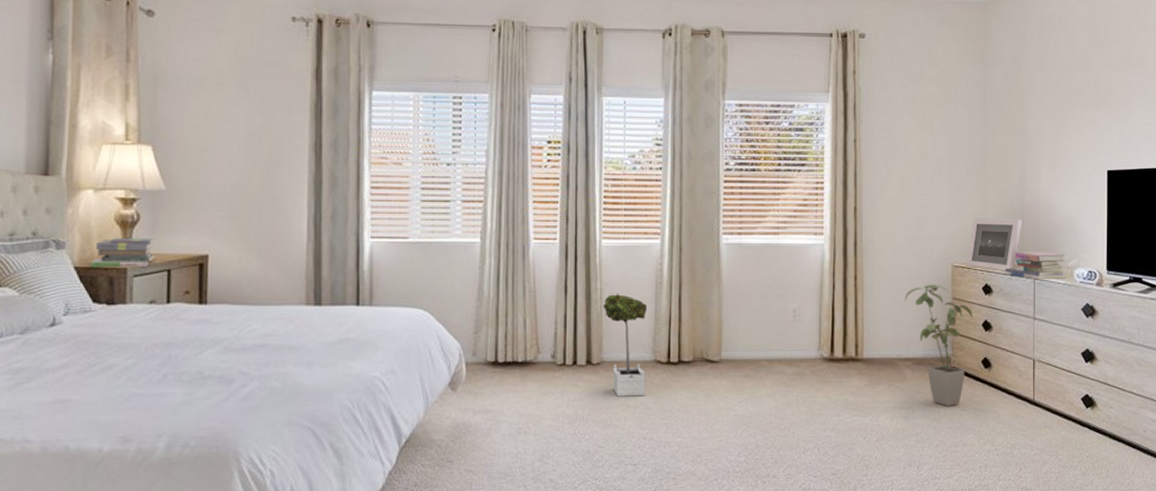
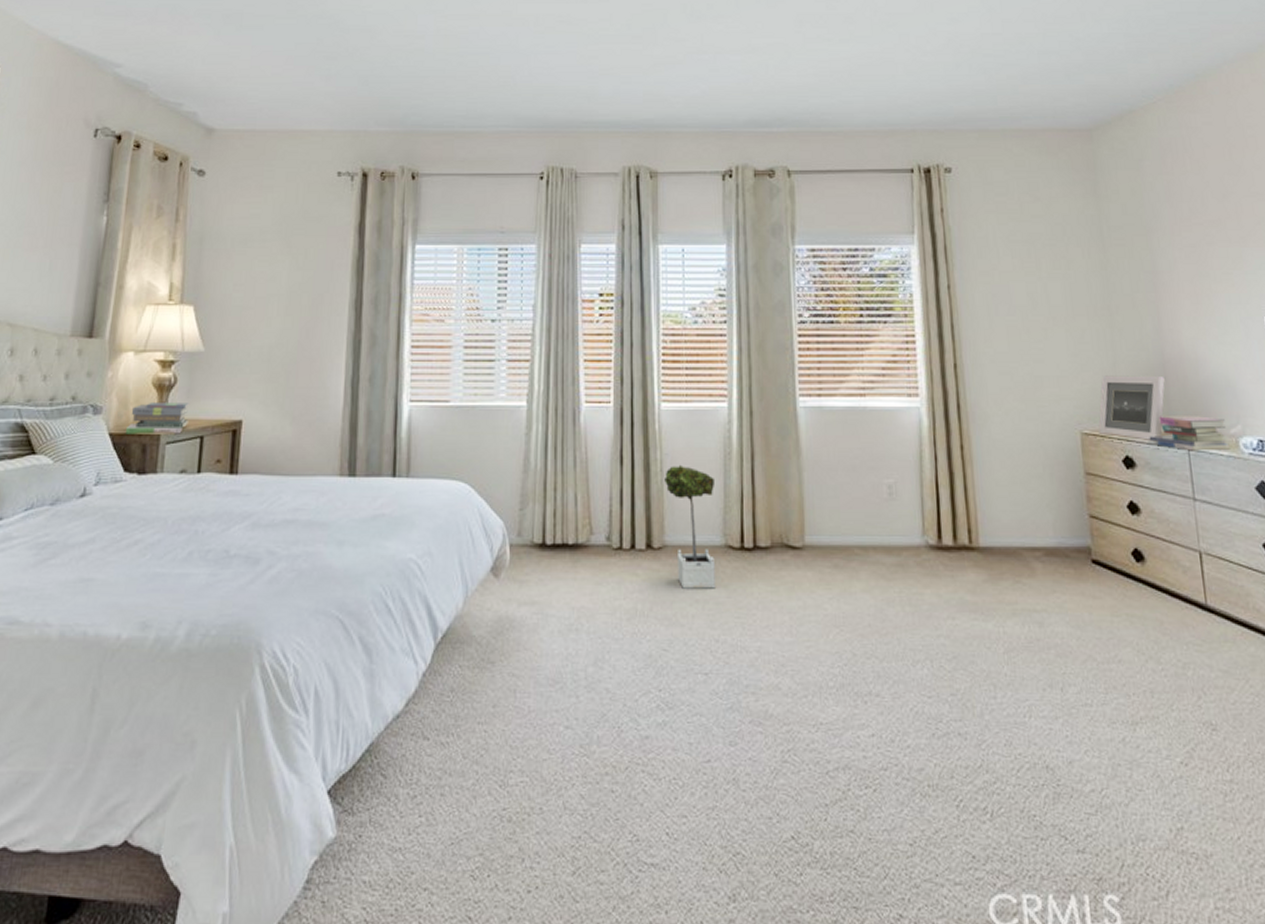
house plant: present [905,284,972,407] -> none [1025,455,1113,611]

